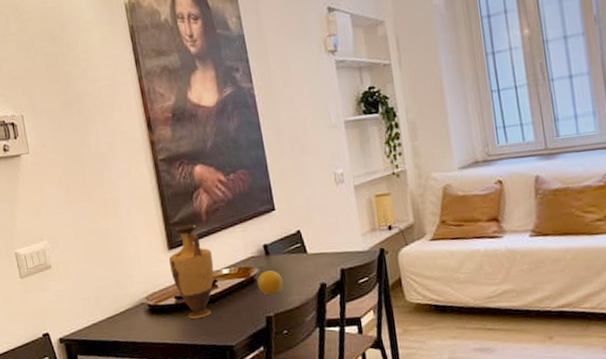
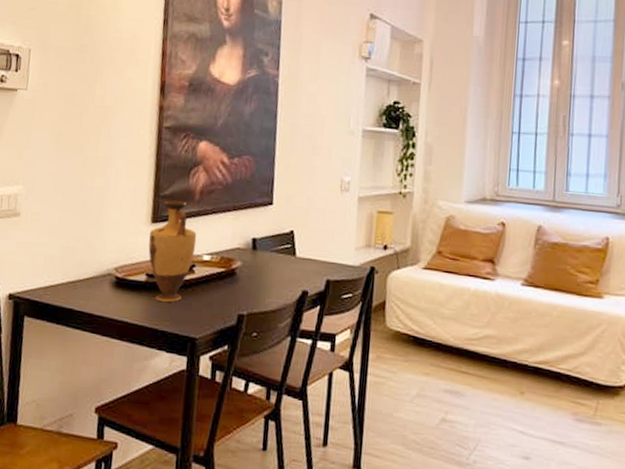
fruit: present [257,270,284,295] -> none [236,266,265,293]

